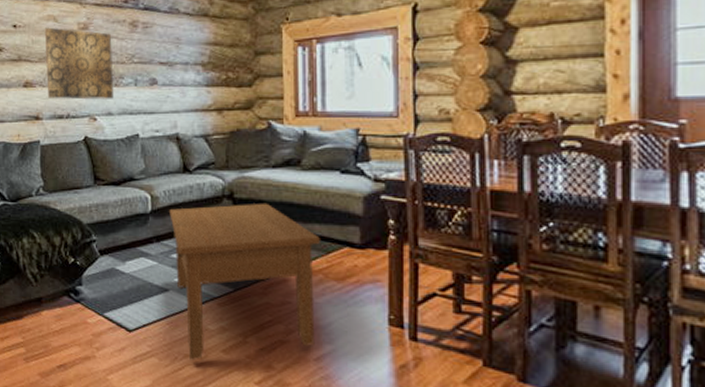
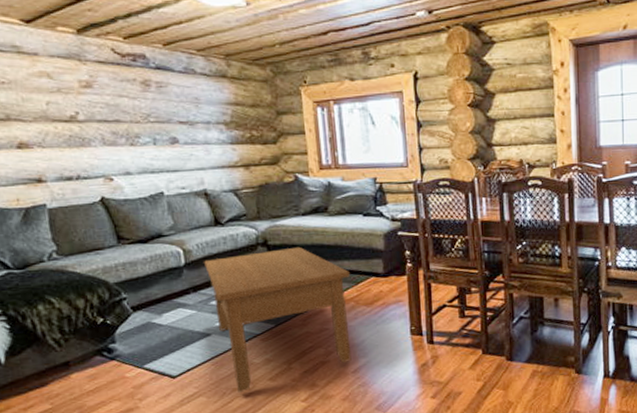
wall art: present [44,27,114,100] -> none [36,84,132,161]

